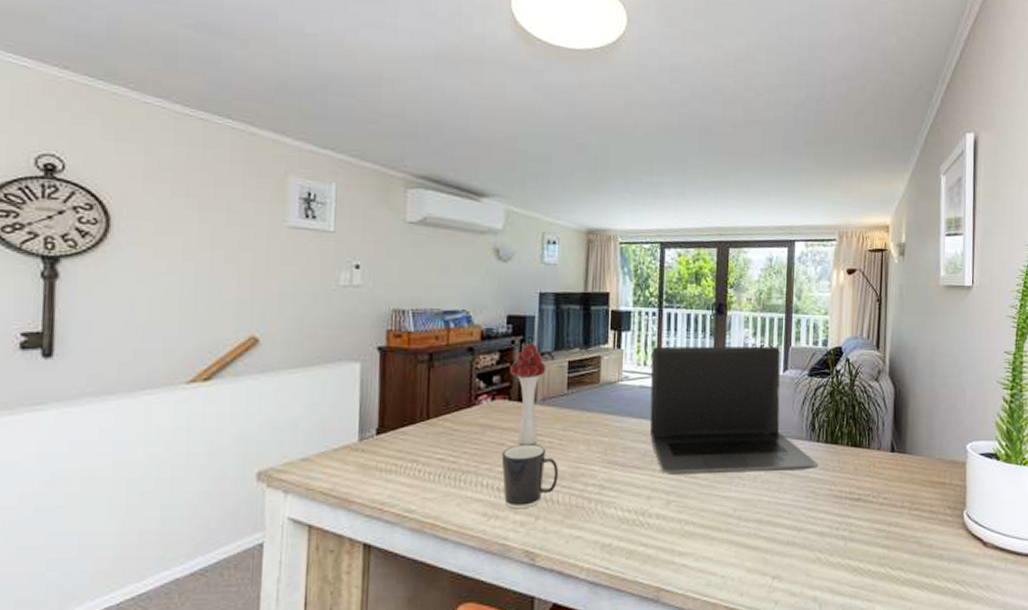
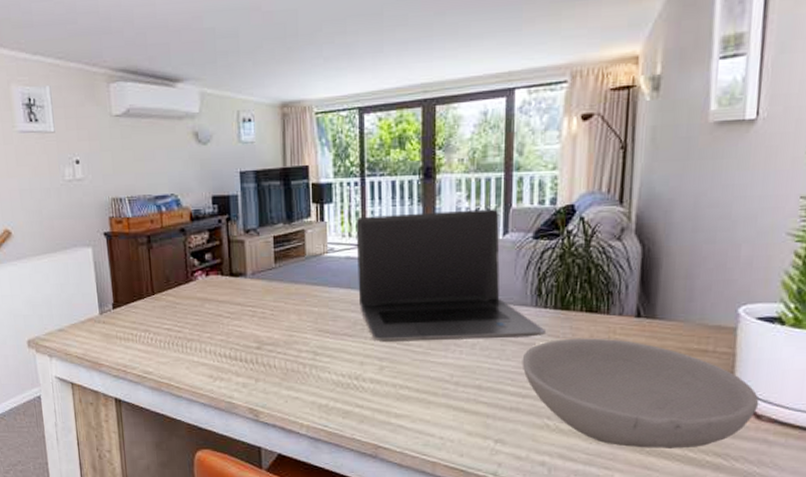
mug: present [501,444,559,509] -> none [220,315,274,373]
flower bouquet: present [510,344,546,445] -> none [220,222,253,316]
bowl: none [797,471,985,579] -> present [522,338,759,449]

